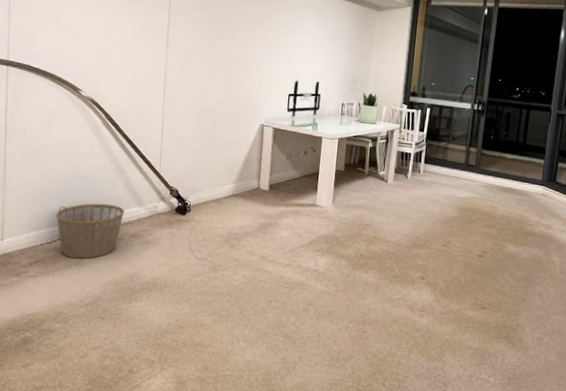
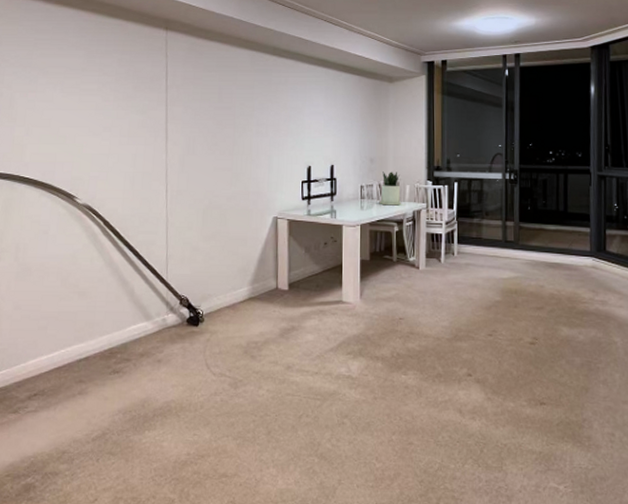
basket: present [56,203,125,259] -> none [55,321,131,387]

